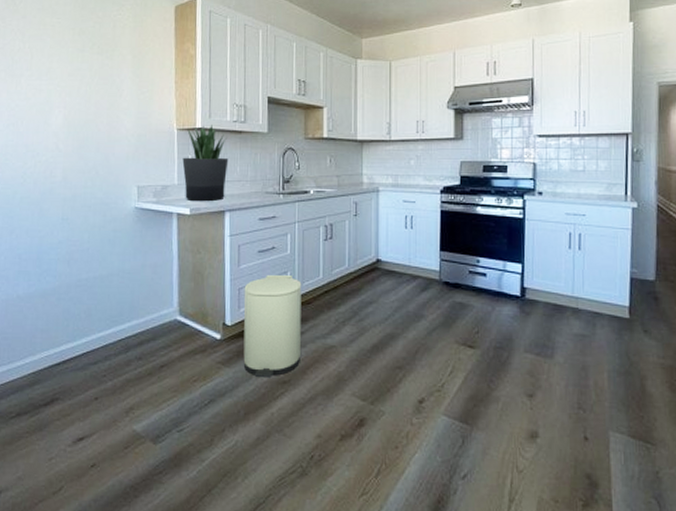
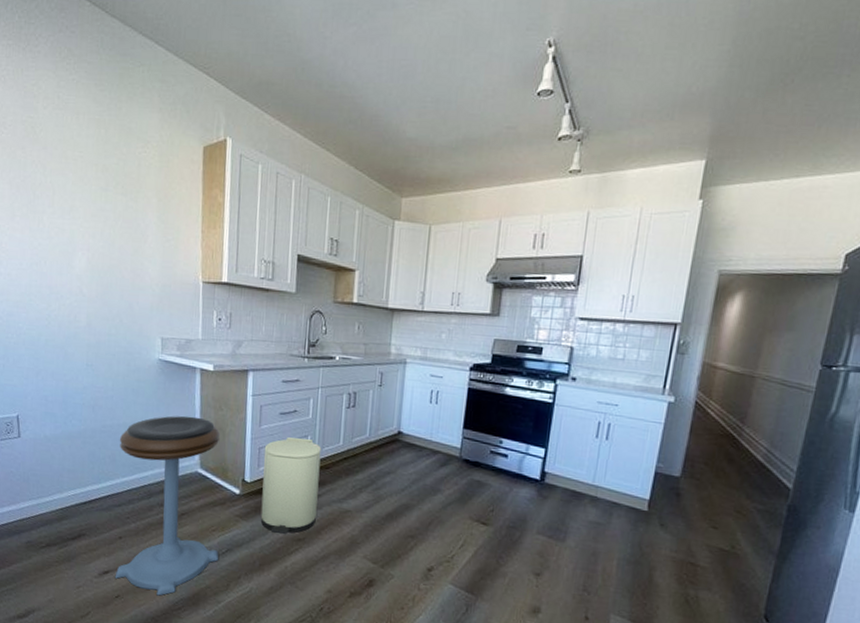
bar stool: none [90,262,202,460] -> present [114,416,220,596]
planter: present [182,125,229,202] -> none [207,280,254,359]

